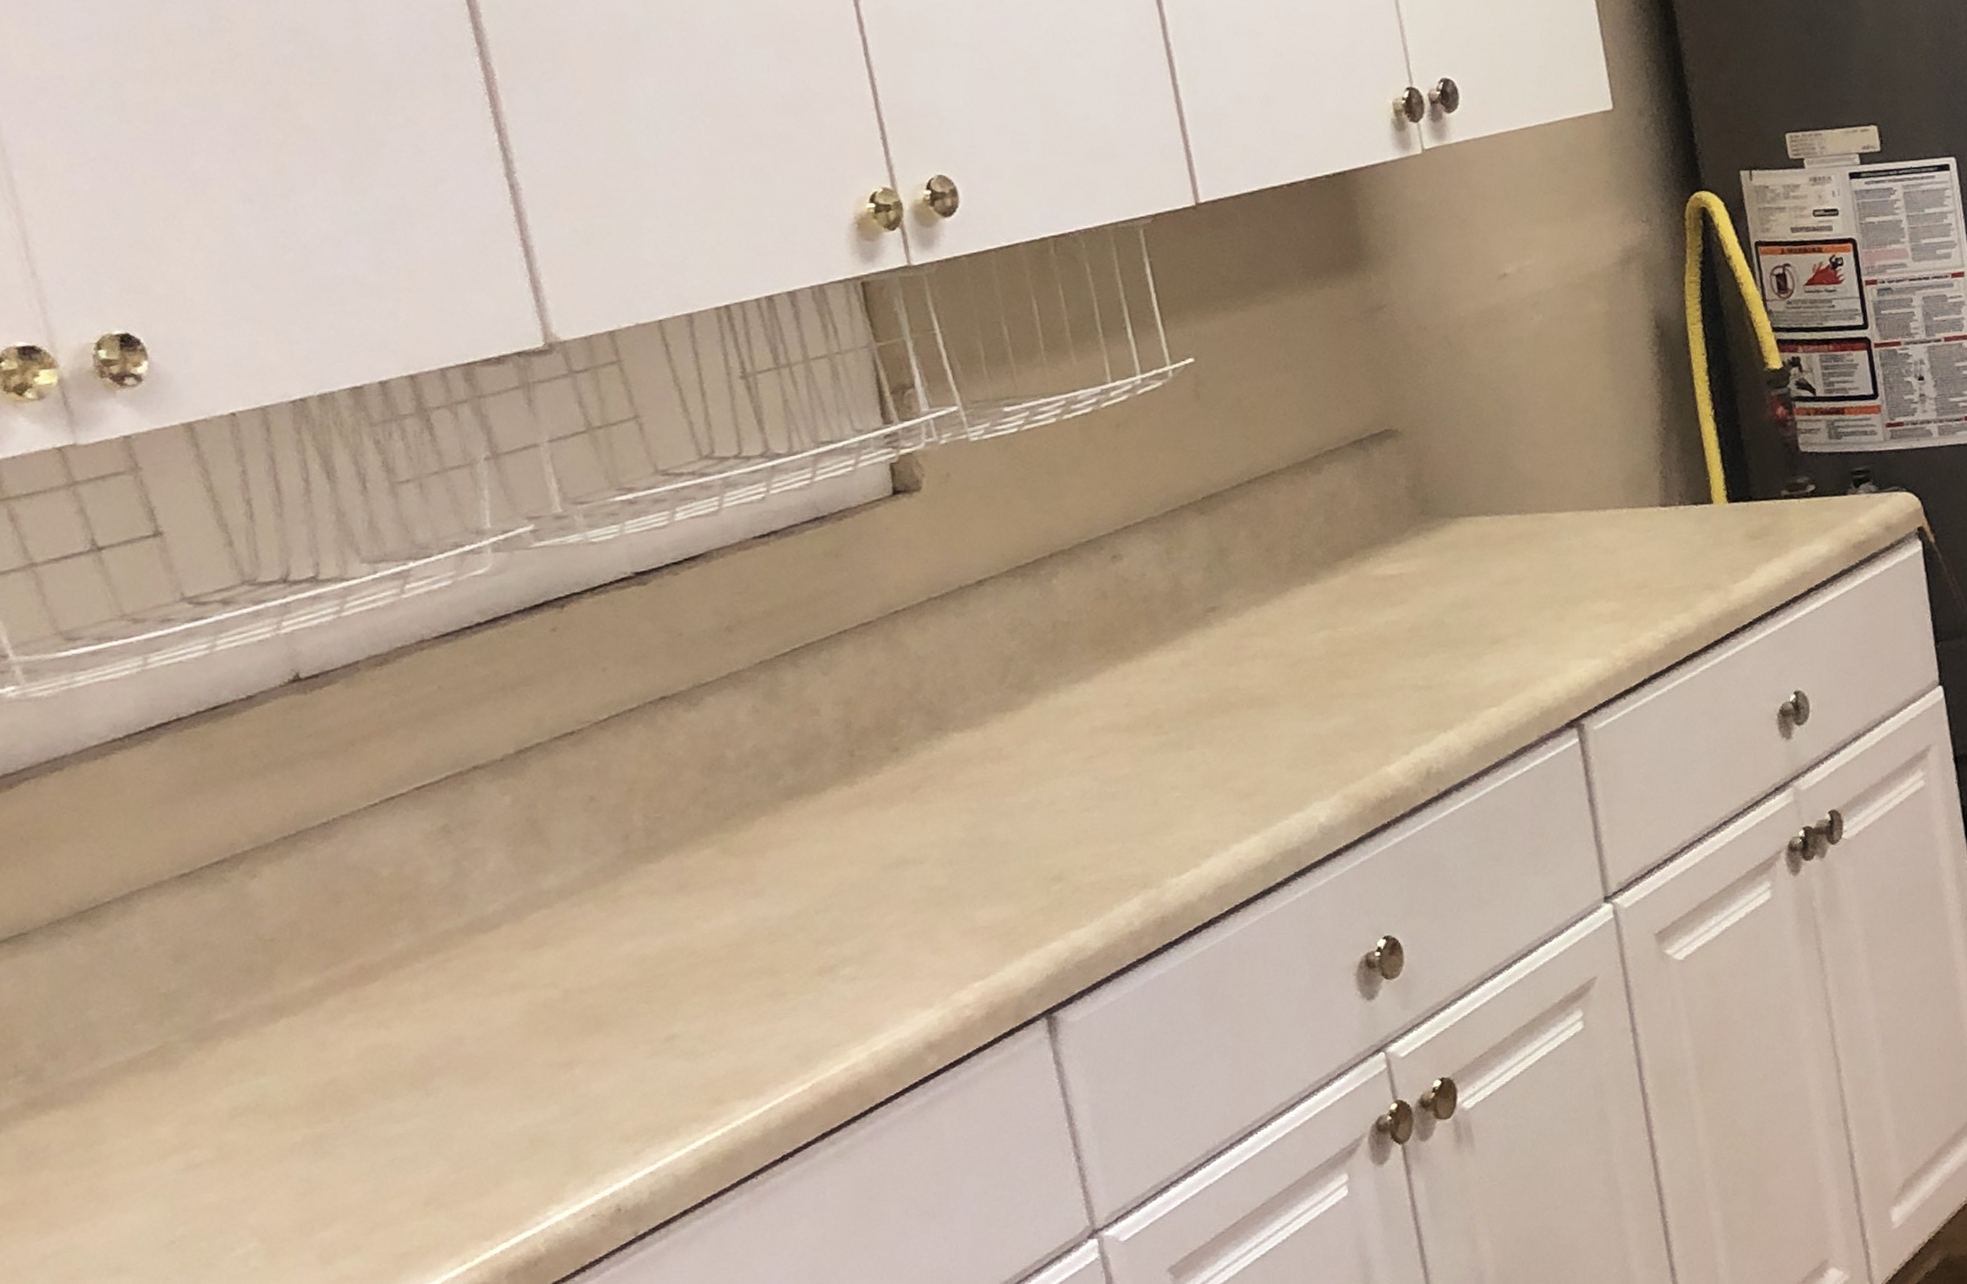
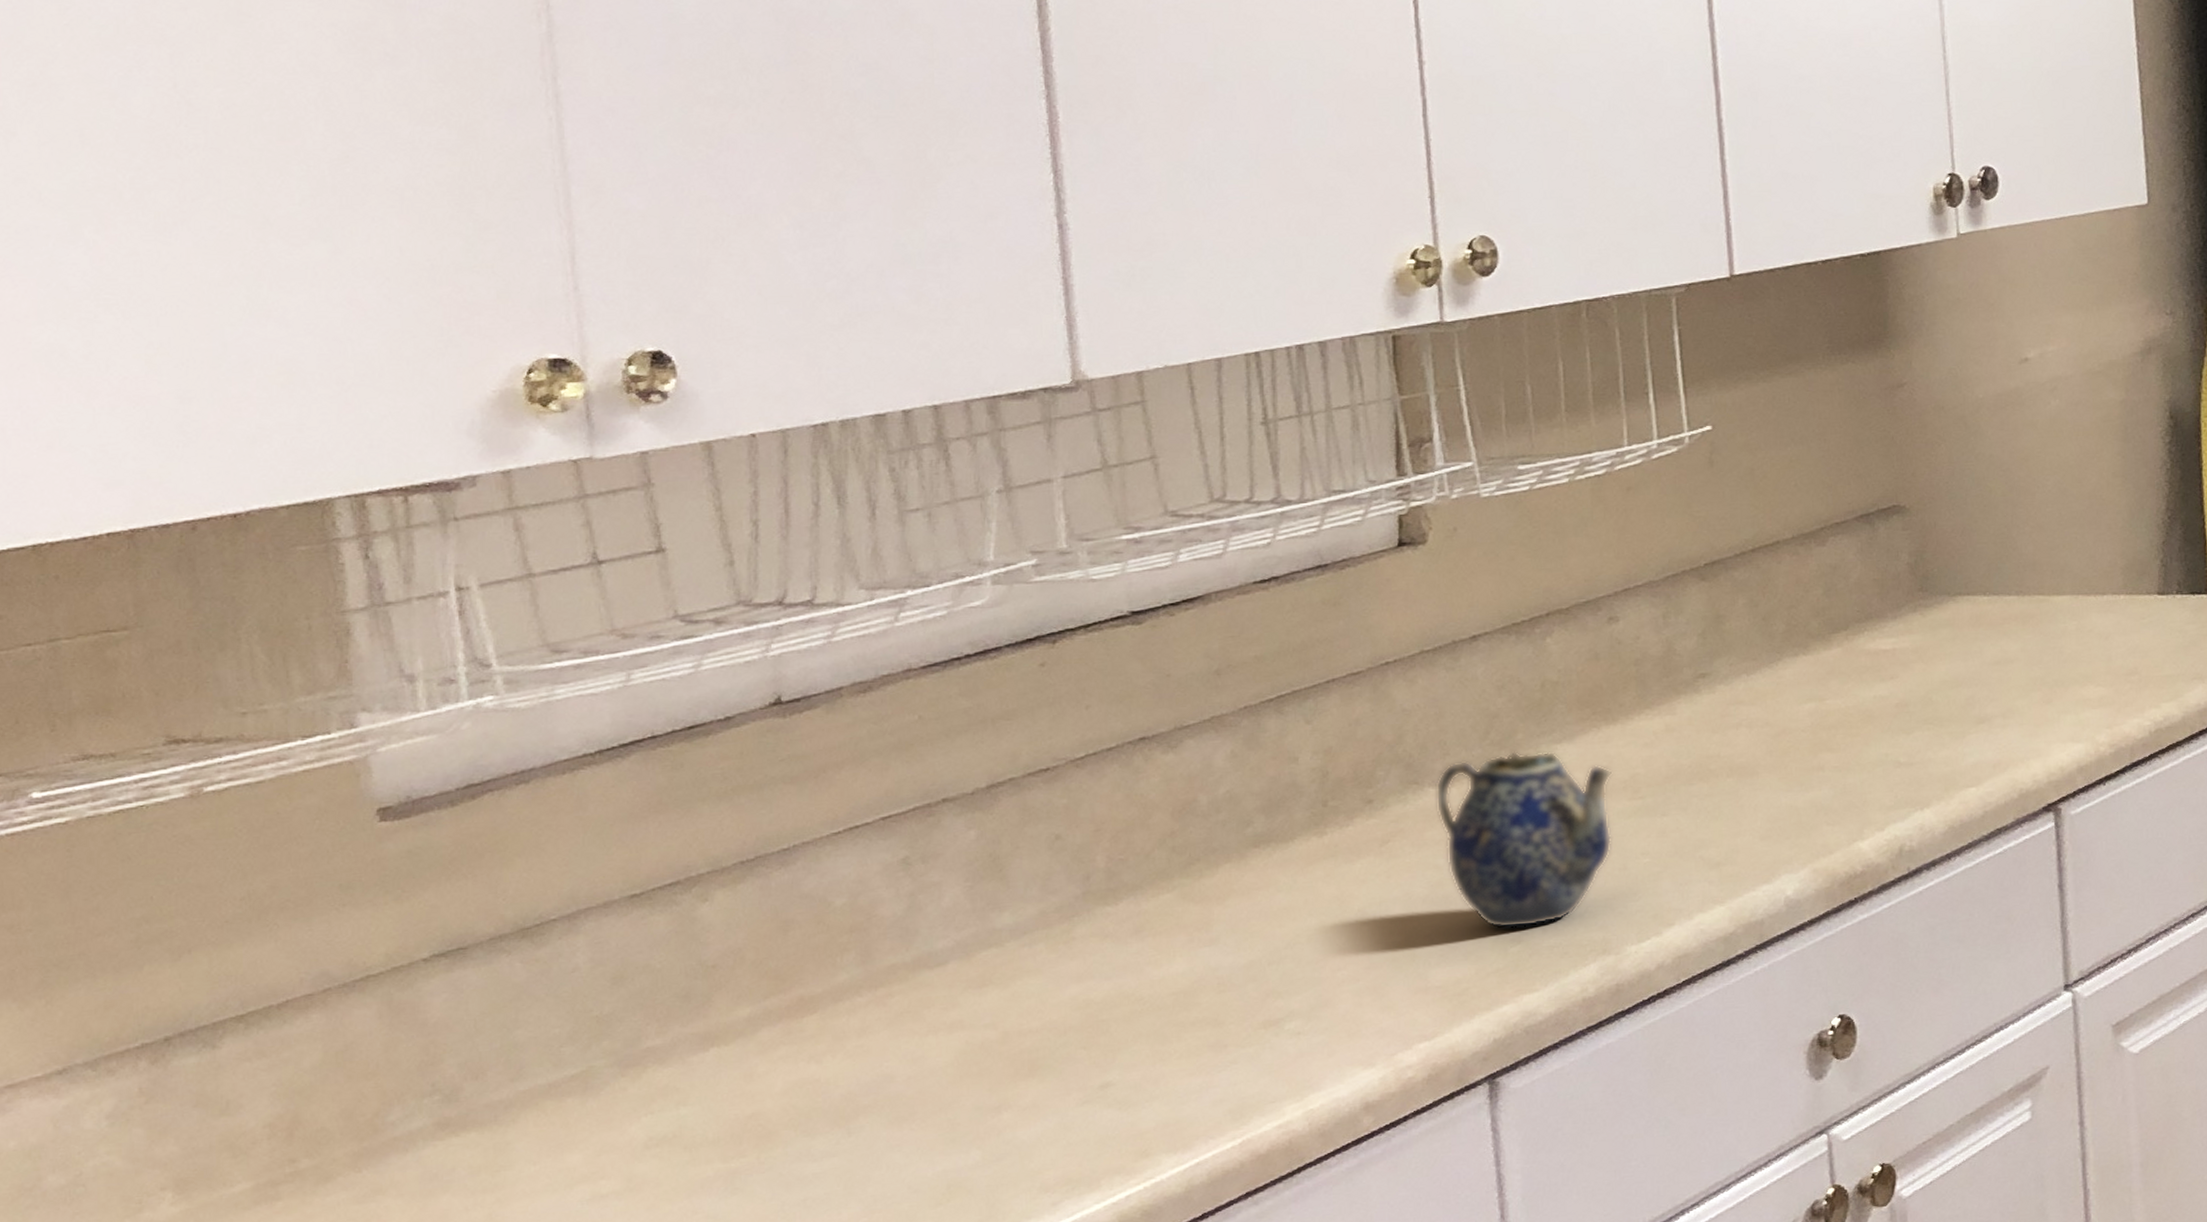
teapot: none [959,691,1141,868] -> present [1435,751,1612,929]

